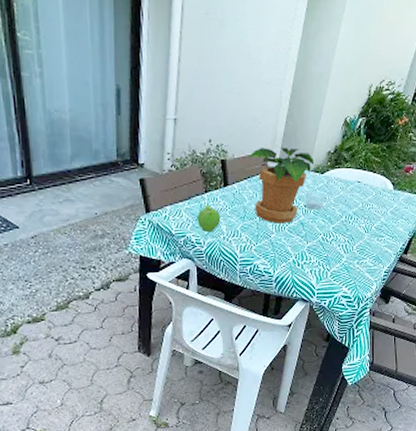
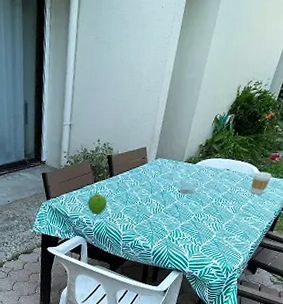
potted plant: present [248,148,315,224] -> none [130,143,188,207]
coffee cup: none [383,185,406,212] -> present [251,171,272,195]

